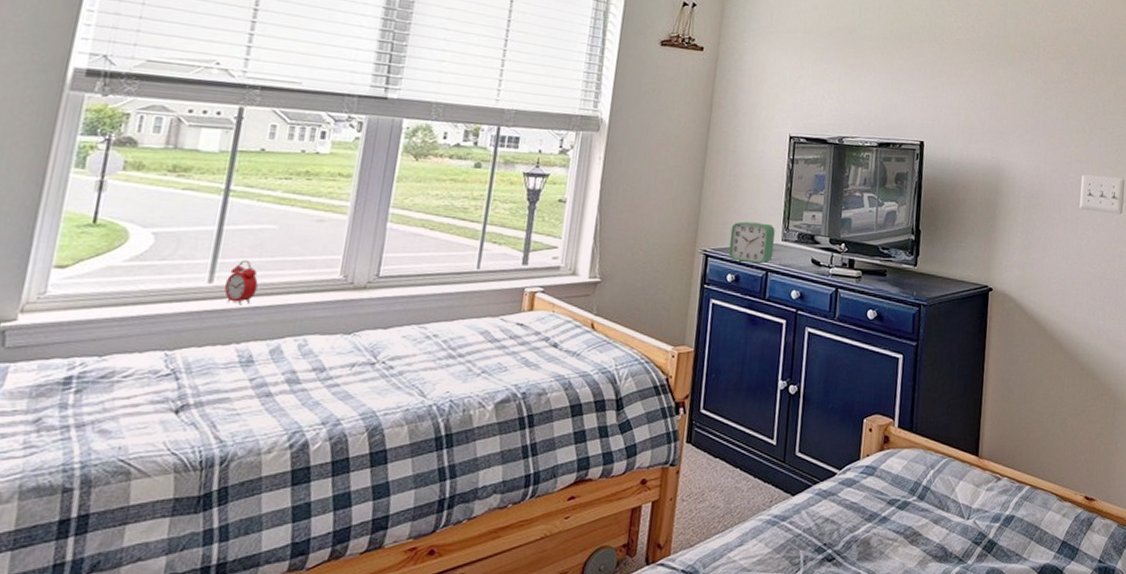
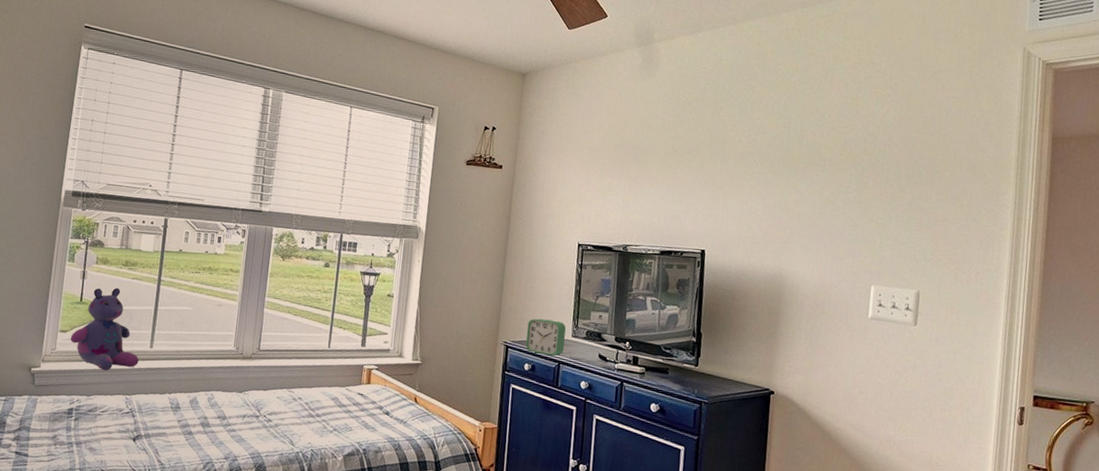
toy: none [72,202,190,319] -> present [70,287,139,371]
alarm clock: present [224,259,258,305] -> none [160,332,181,366]

